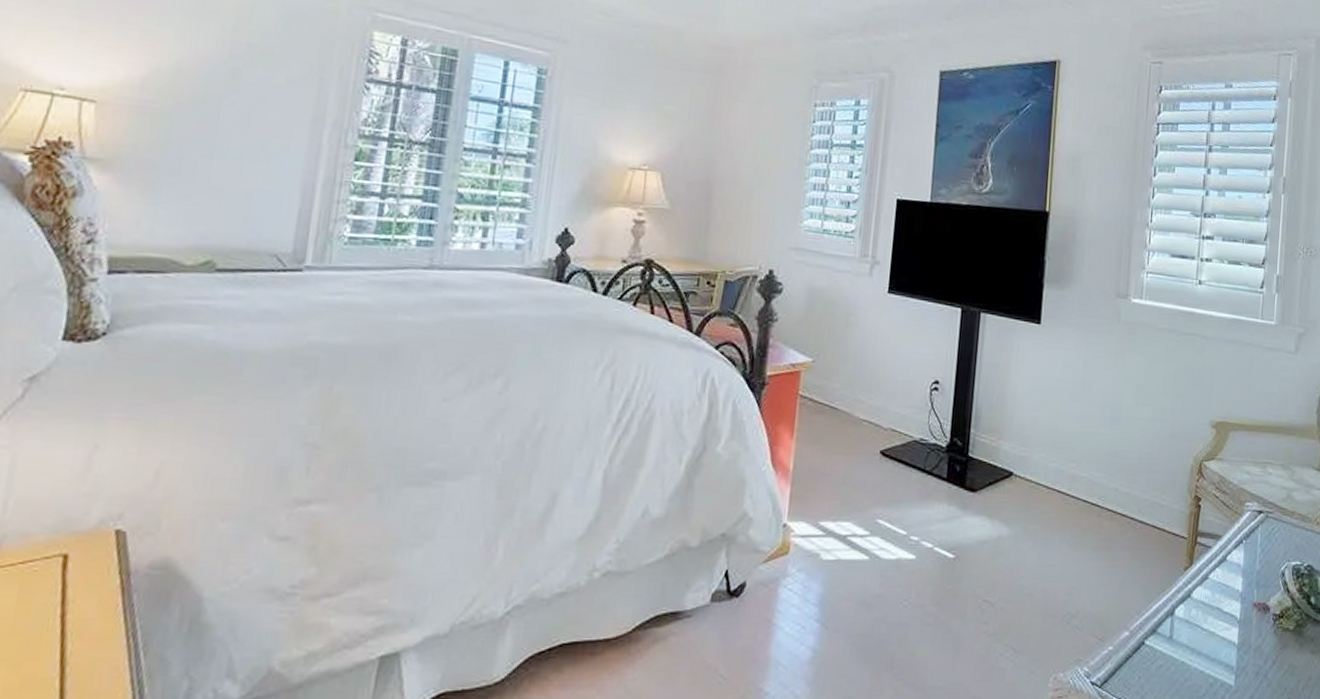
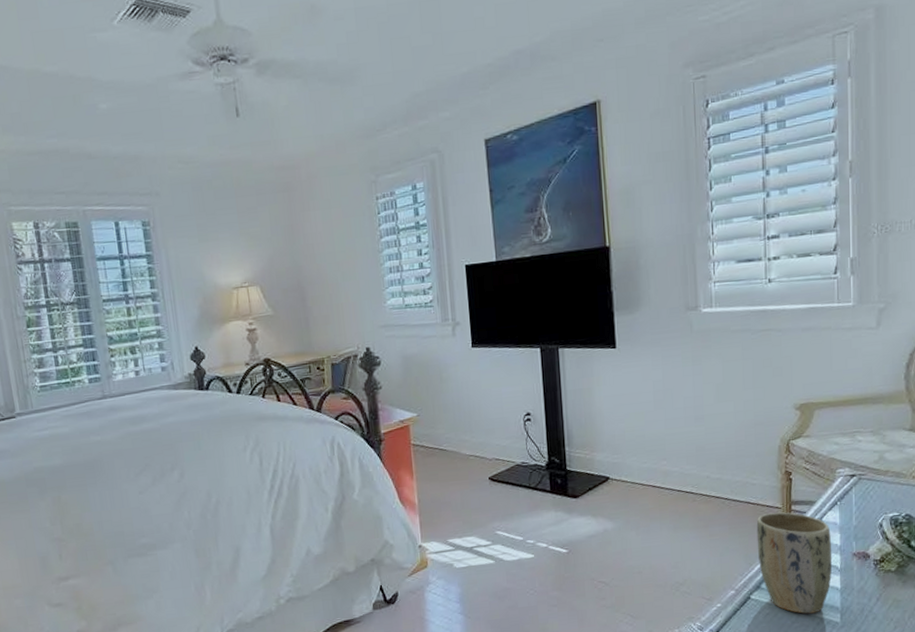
plant pot: none [1157,543,1234,671] -> present [756,512,832,614]

